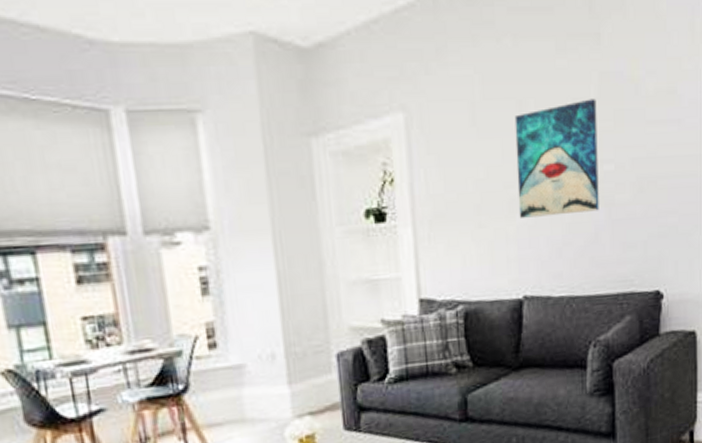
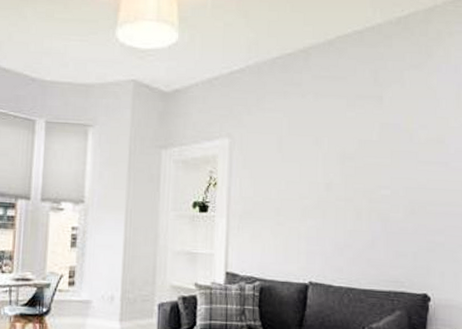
wall art: present [514,99,599,218] -> none [310,141,377,224]

